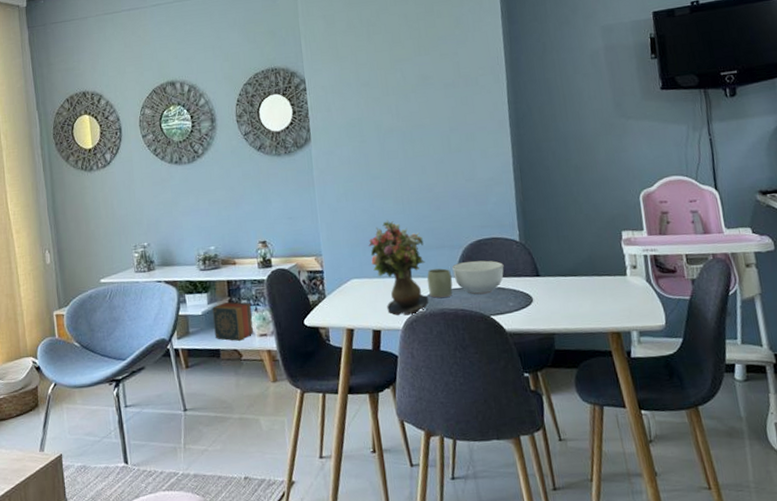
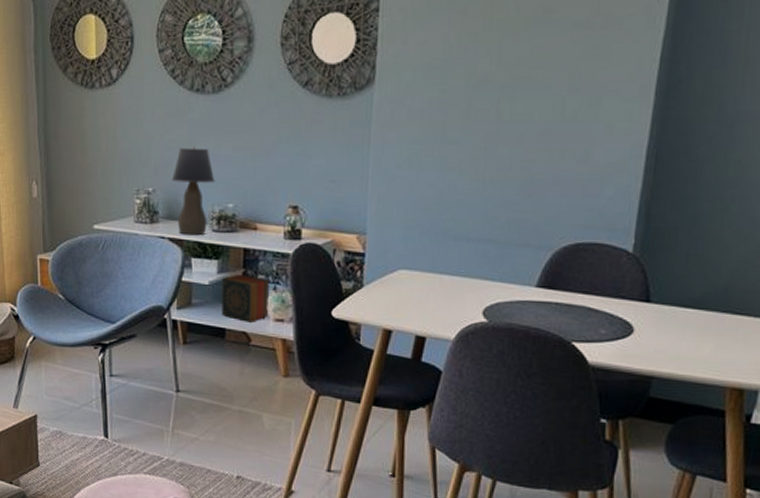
table lamp: none [162,205,198,277] -> present [171,146,215,236]
bouquet: present [368,219,429,315] -> none [428,200,502,324]
mug: present [426,268,453,298] -> none [496,272,531,310]
bowl: present [452,260,504,295] -> none [533,268,604,314]

